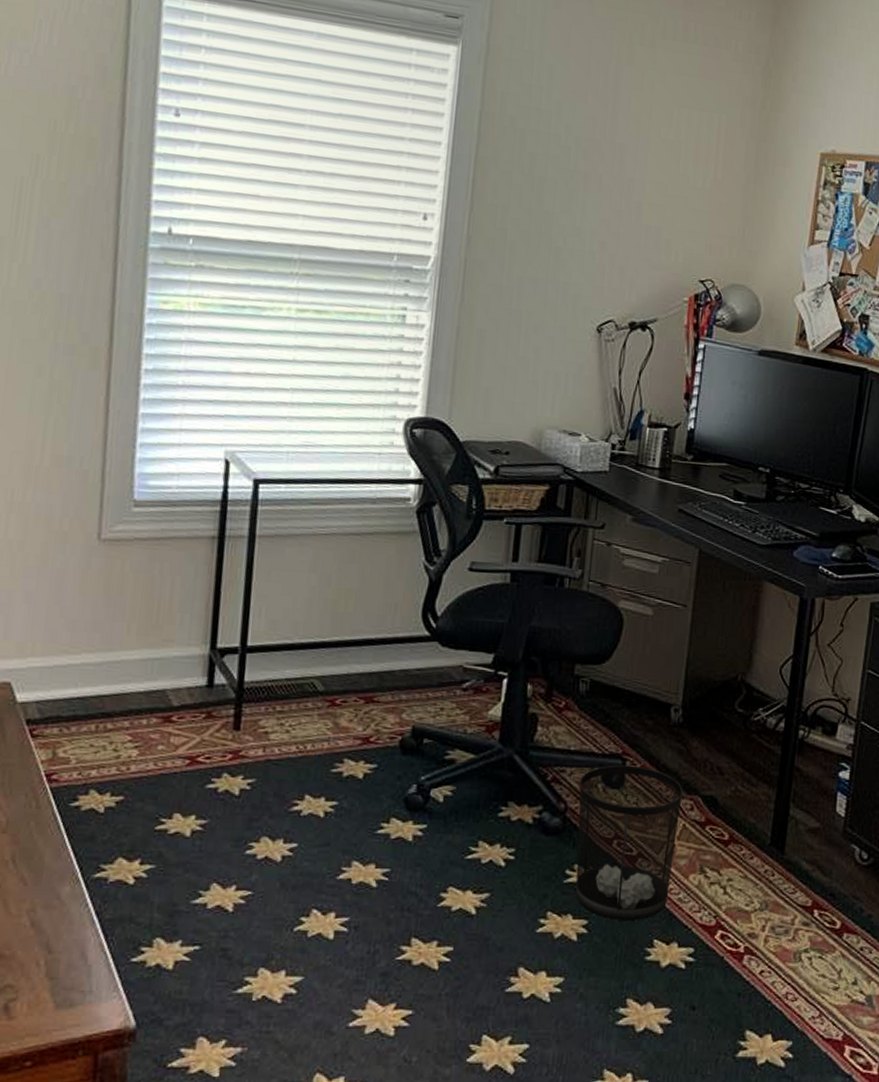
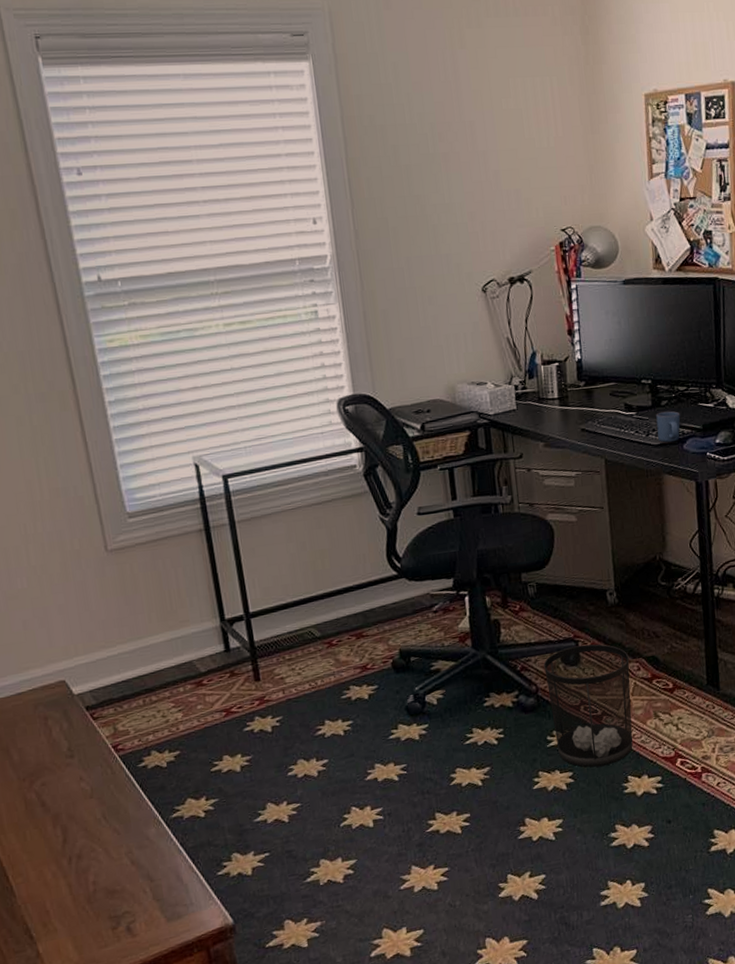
mug: none [765,507,797,548] -> present [656,411,681,444]

